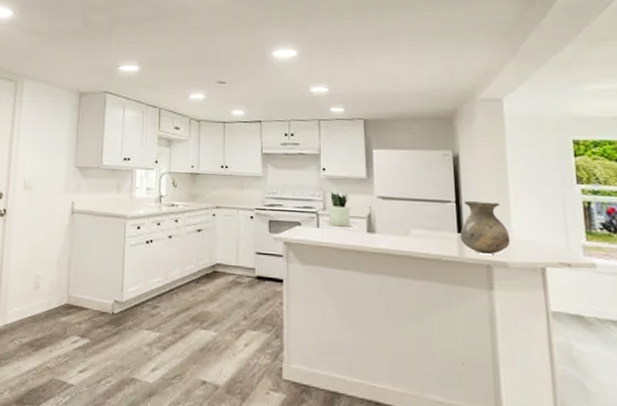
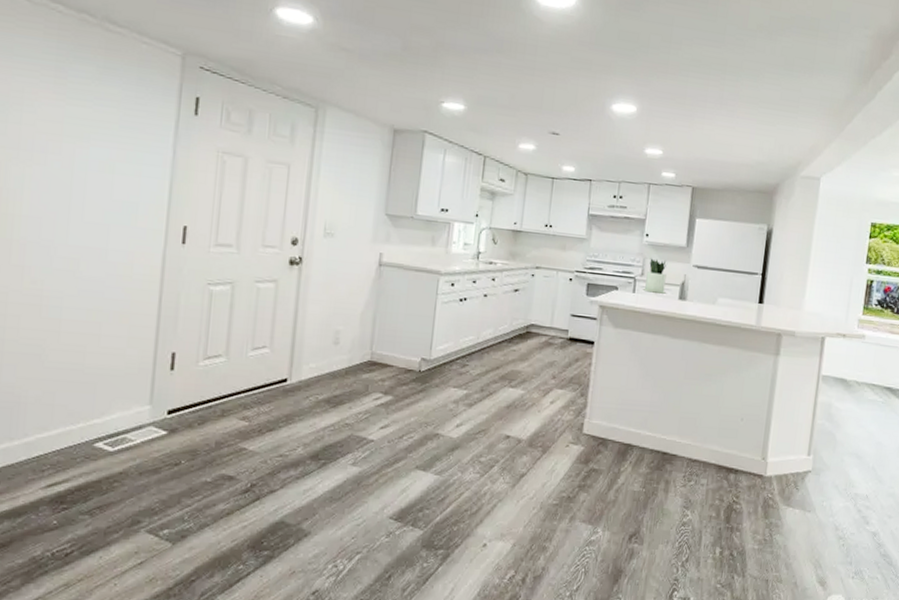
vase: present [460,201,511,254] -> none [760,274,802,324]

